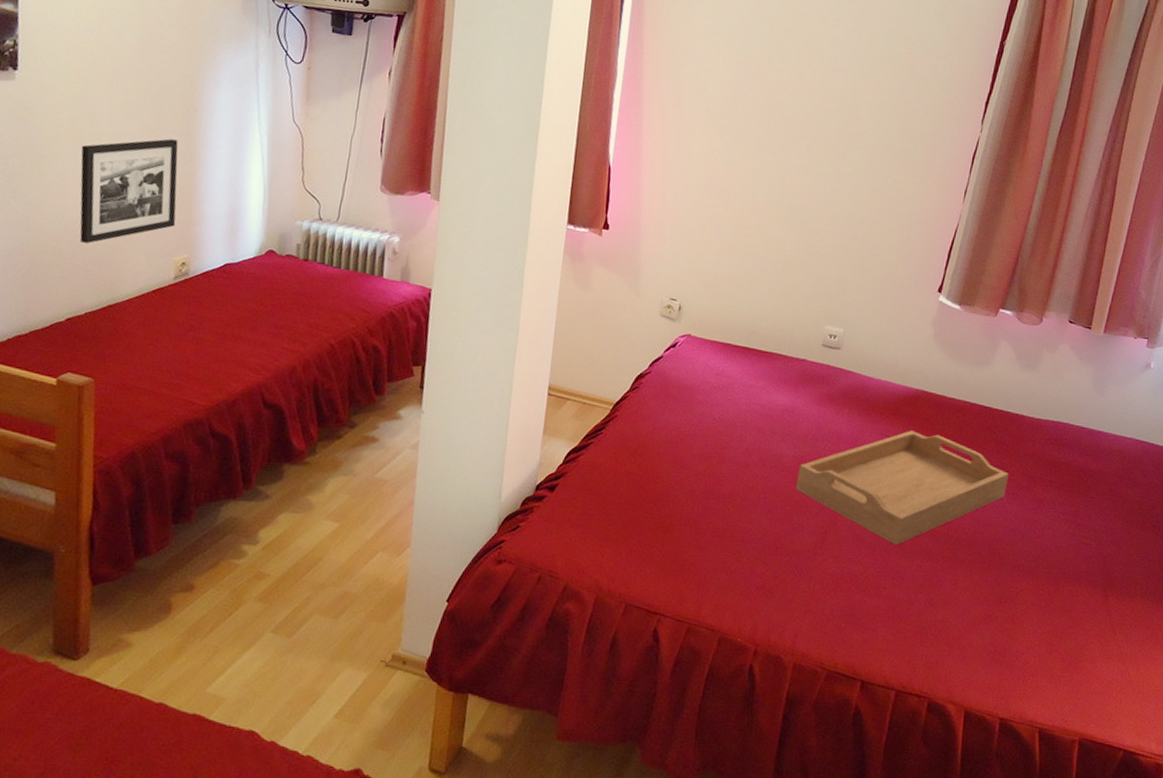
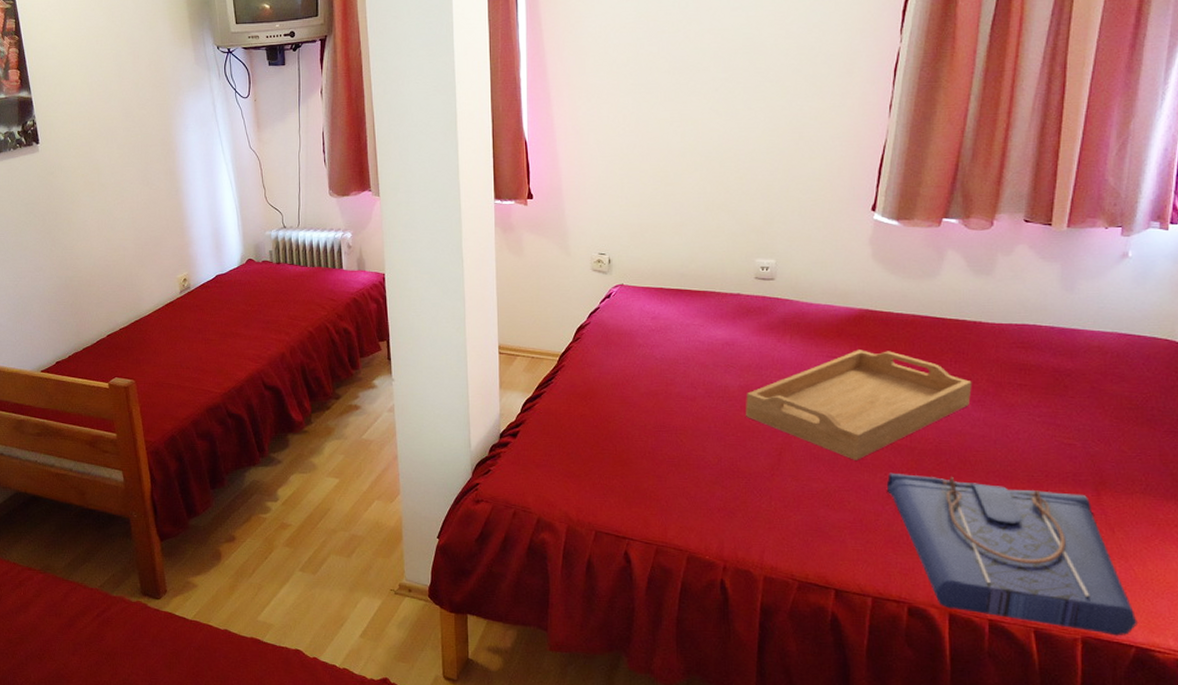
picture frame: present [79,138,179,243] -> none [95,179,174,273]
tote bag: none [921,560,1127,739] -> present [886,472,1137,636]

